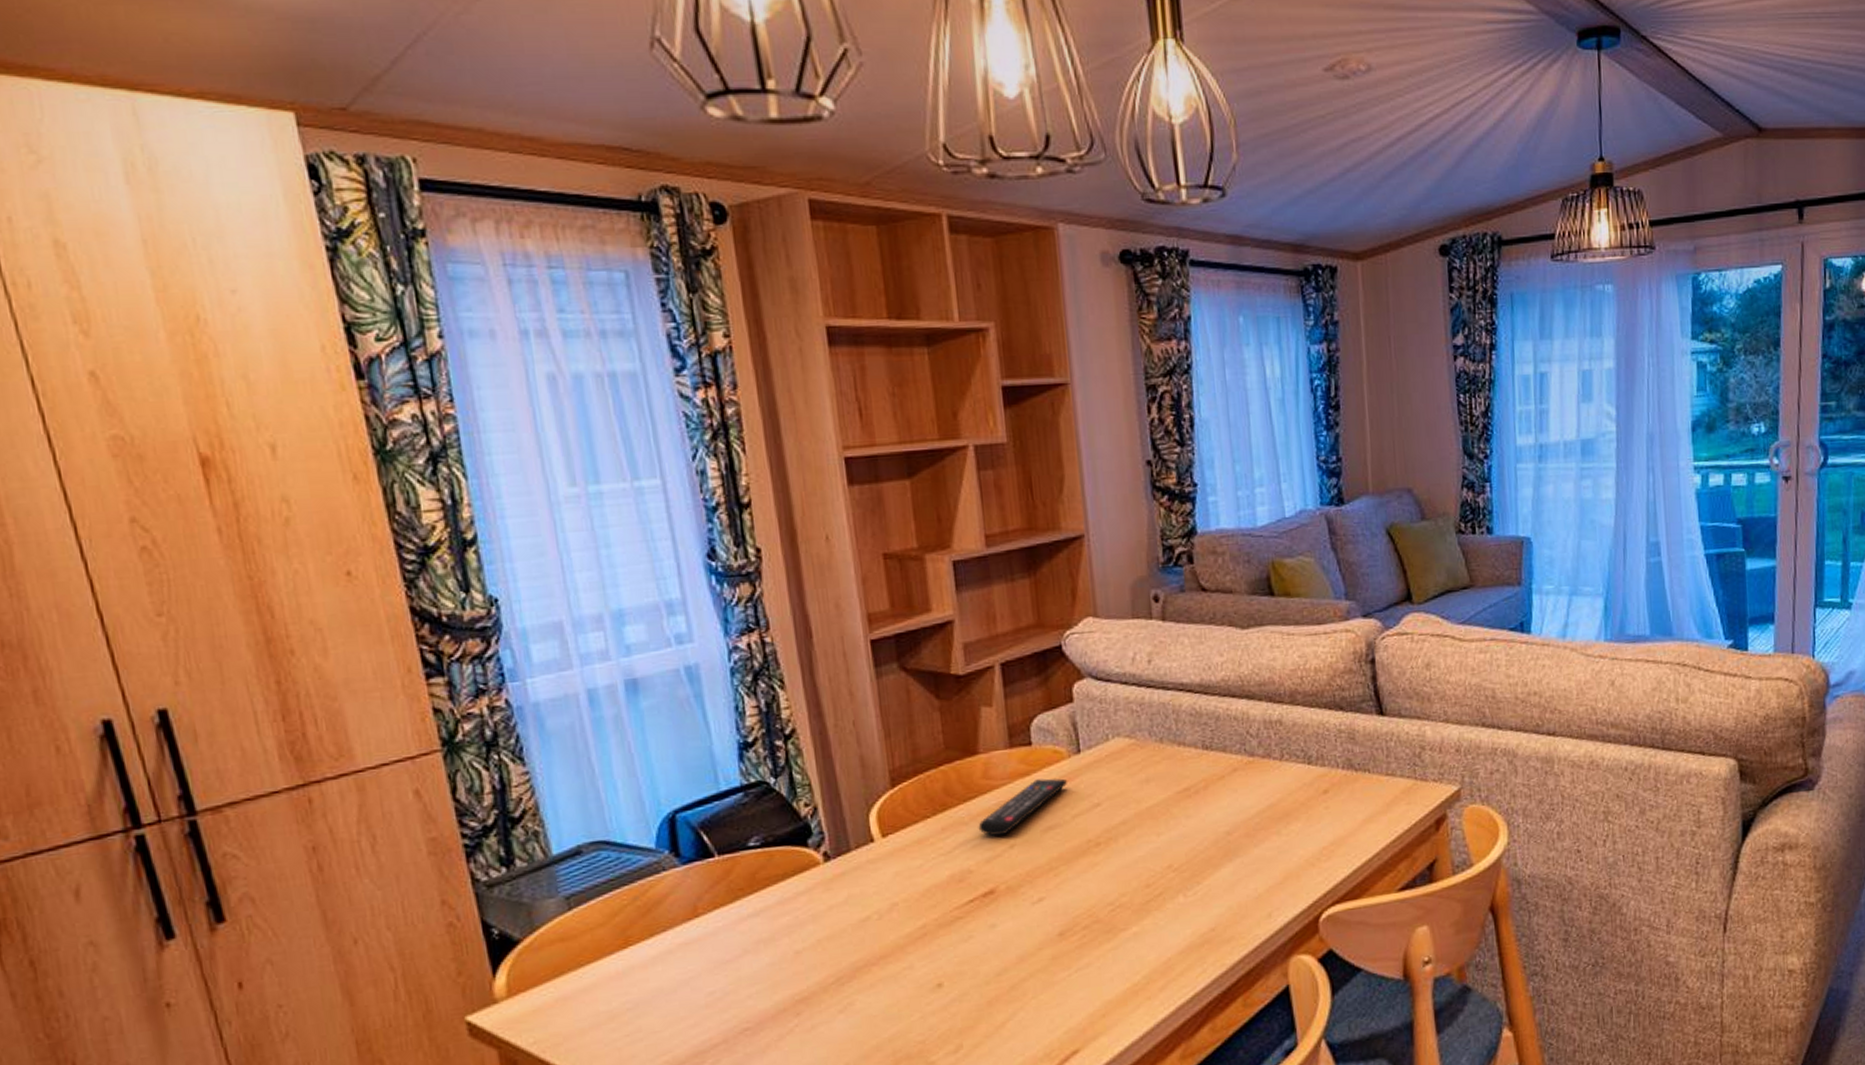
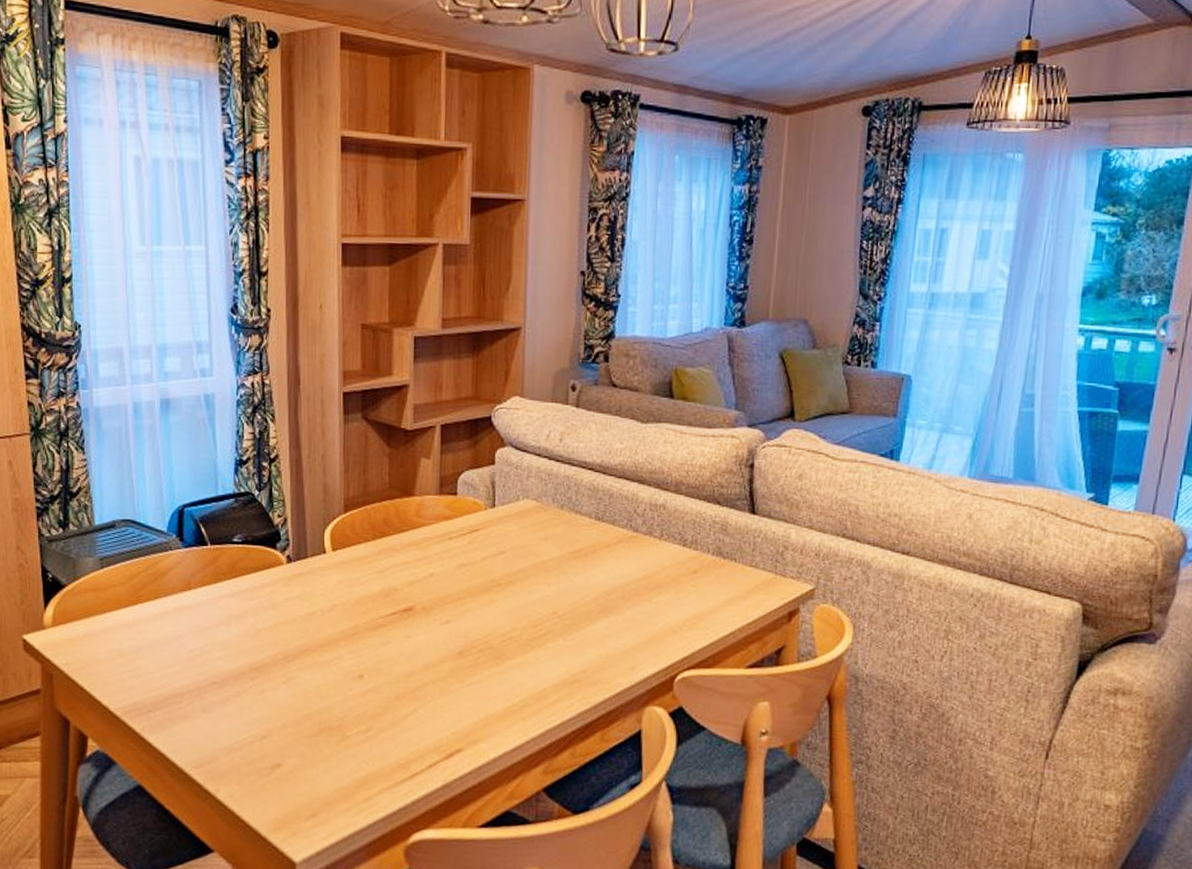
remote control: present [978,778,1067,837] -> none [406,523,481,565]

